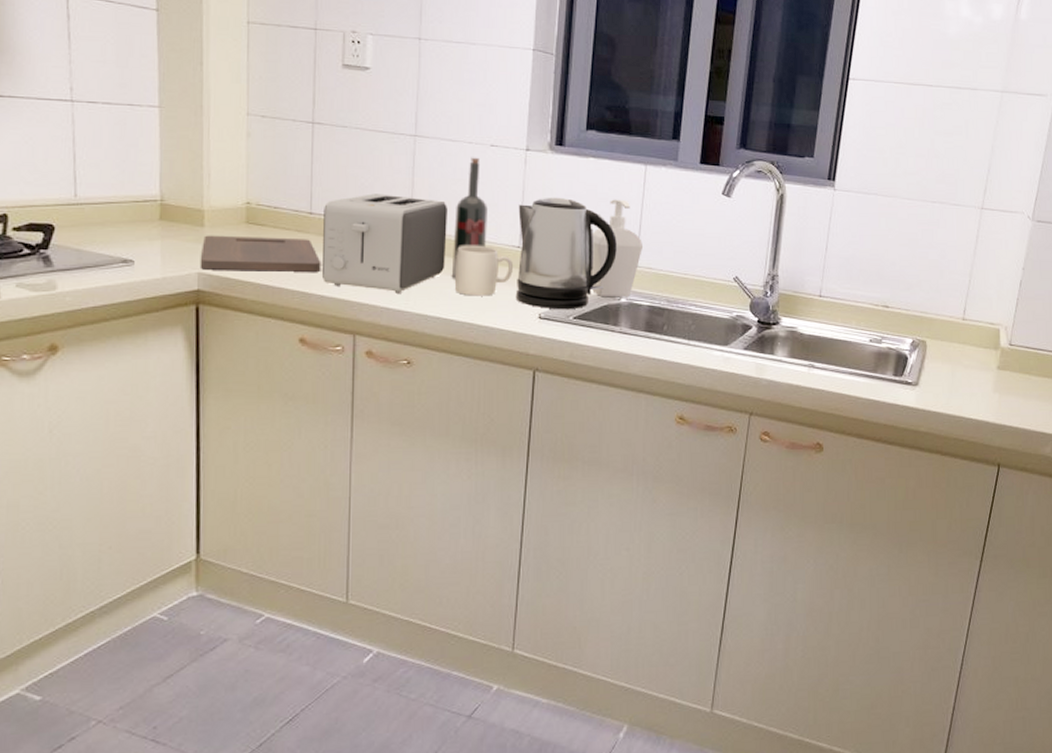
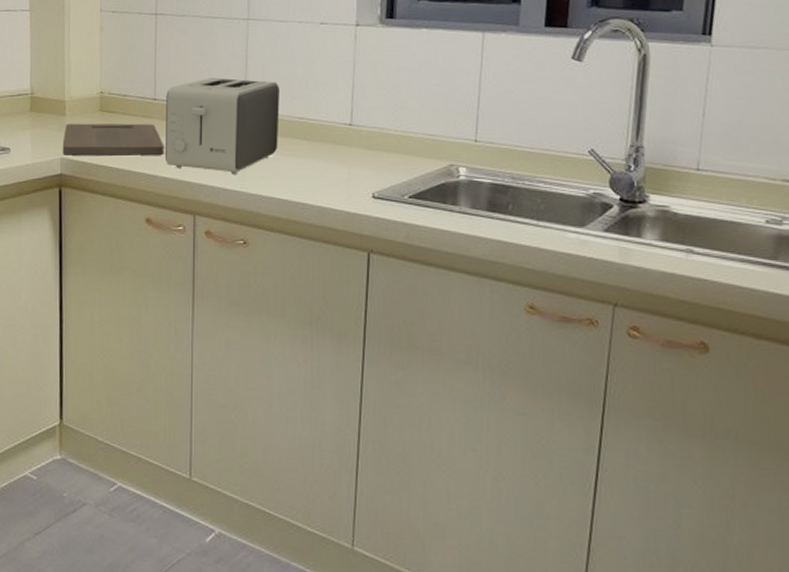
wine bottle: present [451,157,487,278] -> none [284,36,319,158]
mug: present [454,245,513,296] -> none [287,124,345,176]
kettle: present [515,197,617,310] -> none [348,71,454,189]
soap bottle: present [591,199,642,298] -> none [426,70,482,175]

